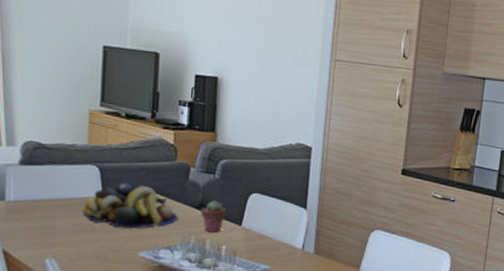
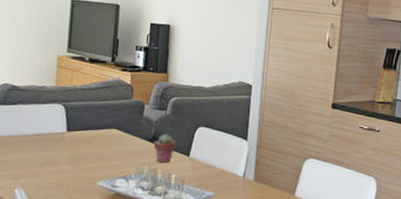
fruit bowl: present [81,182,179,229] -> none [48,119,134,161]

